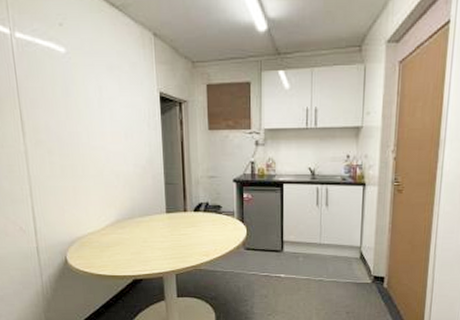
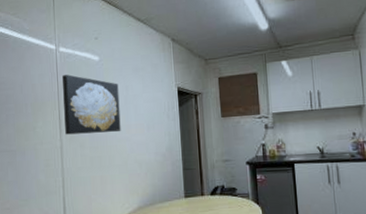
wall art: none [21,67,95,139] -> present [62,74,121,135]

